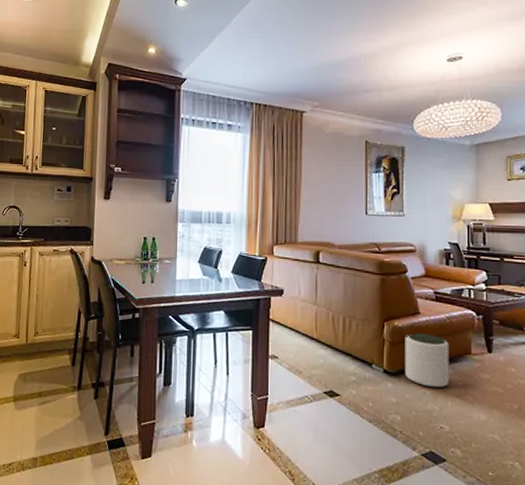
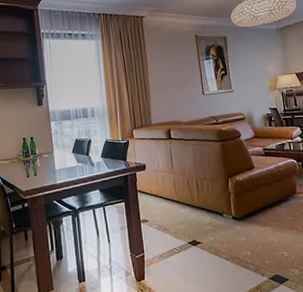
plant pot: present [404,332,449,388] -> none [245,182,283,225]

